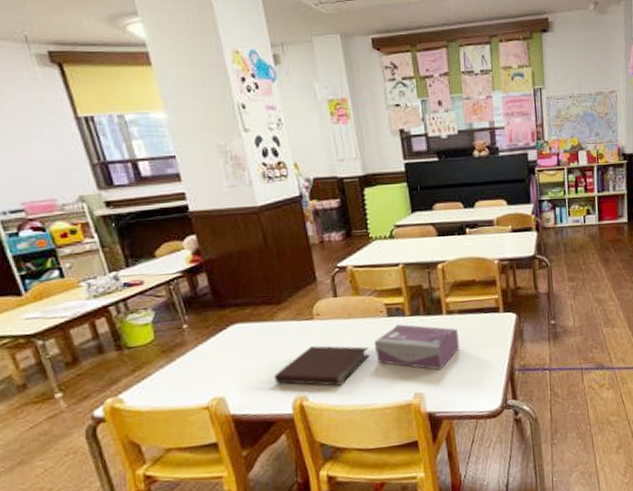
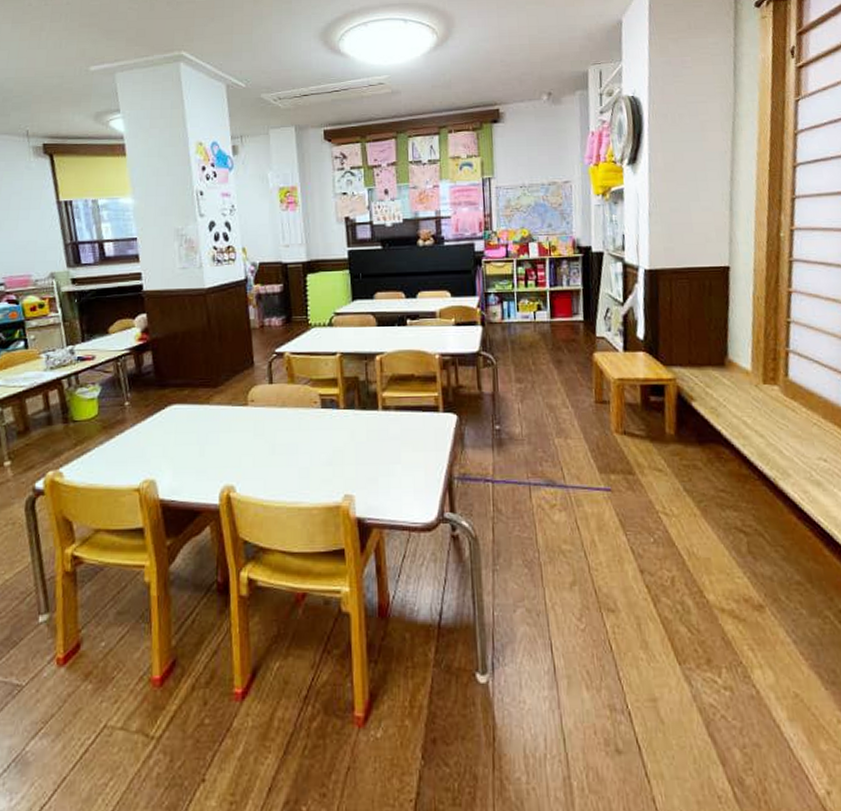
notebook: present [274,345,370,386] -> none [204,434,301,478]
tissue box: present [374,324,460,370] -> none [305,417,395,471]

